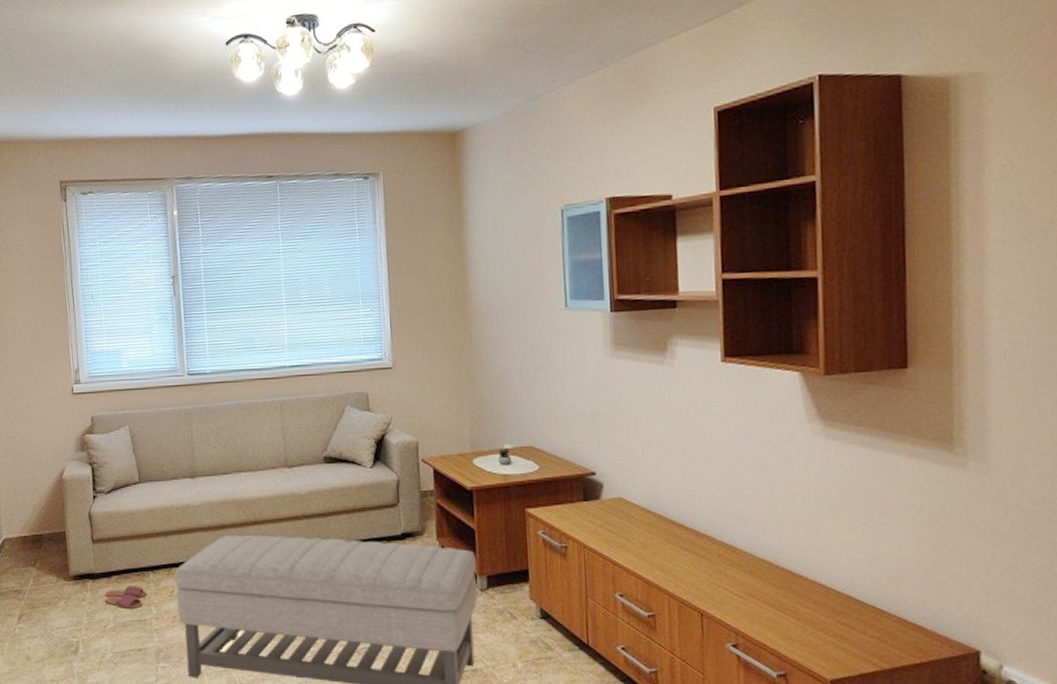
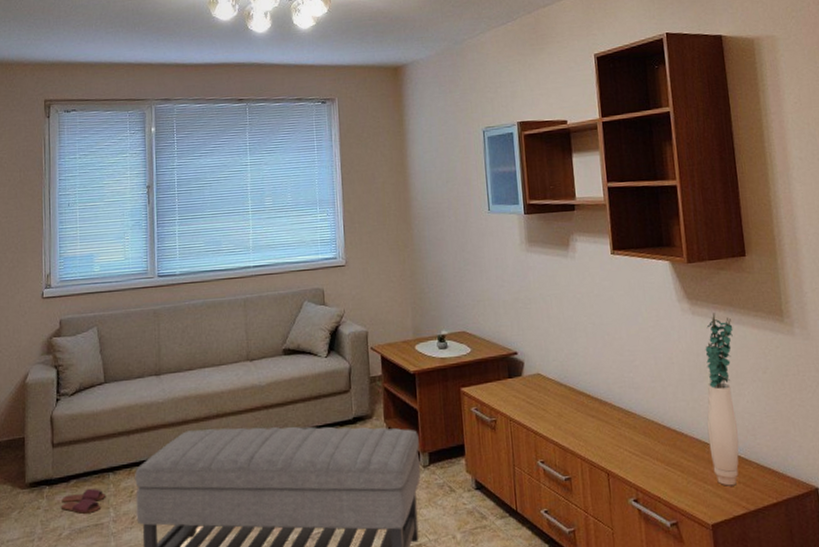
vase: none [834,437,881,640] -> present [705,313,739,486]

